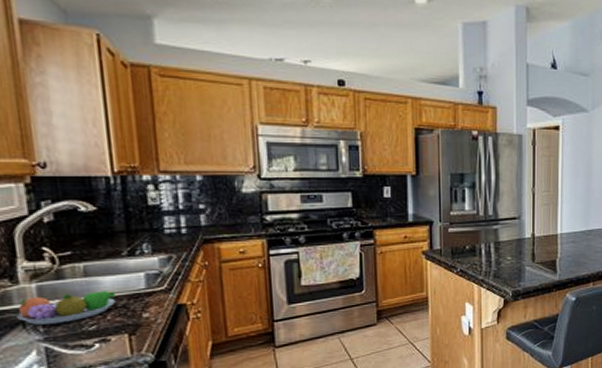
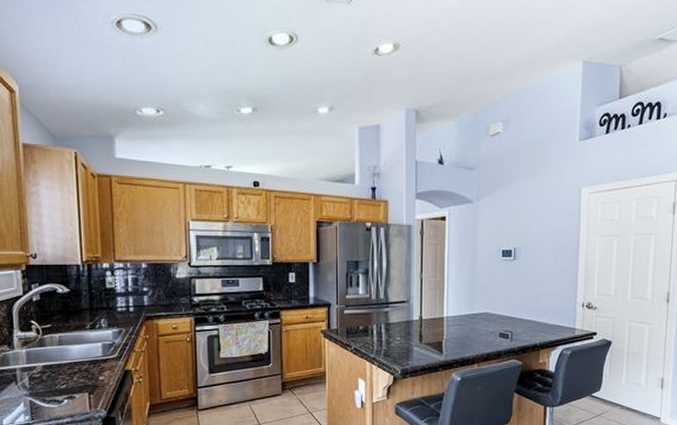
fruit bowl: present [17,291,116,325] -> none [12,357,81,382]

